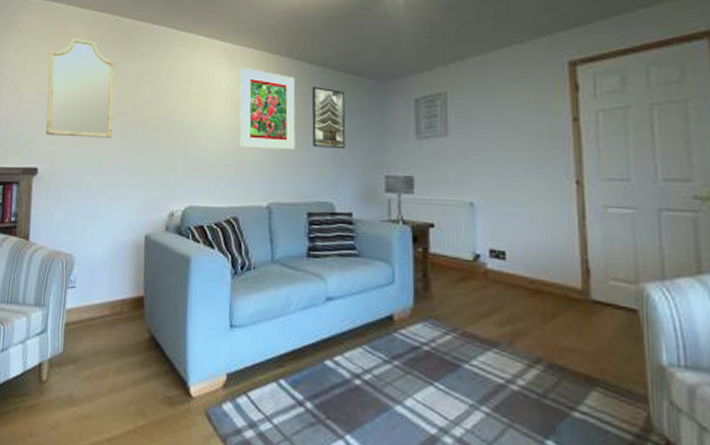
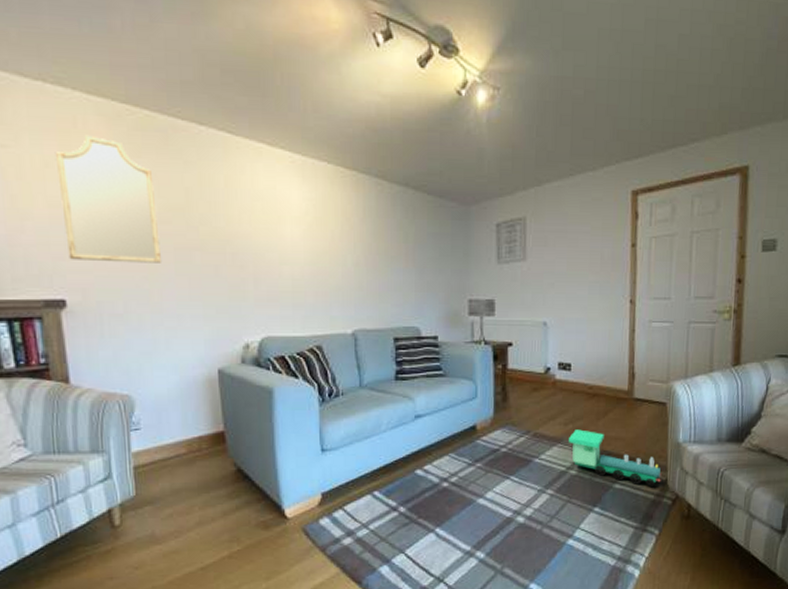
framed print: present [239,67,296,150] -> none [312,183,378,275]
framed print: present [311,87,346,148] -> none [393,208,430,273]
toy train: none [507,332,641,423] -> present [569,429,661,487]

